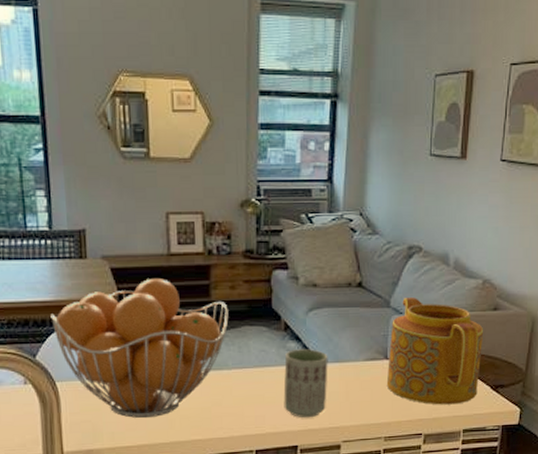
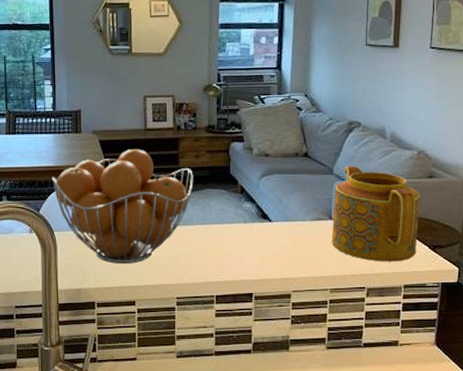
cup: present [283,349,328,418] -> none [240,209,279,269]

